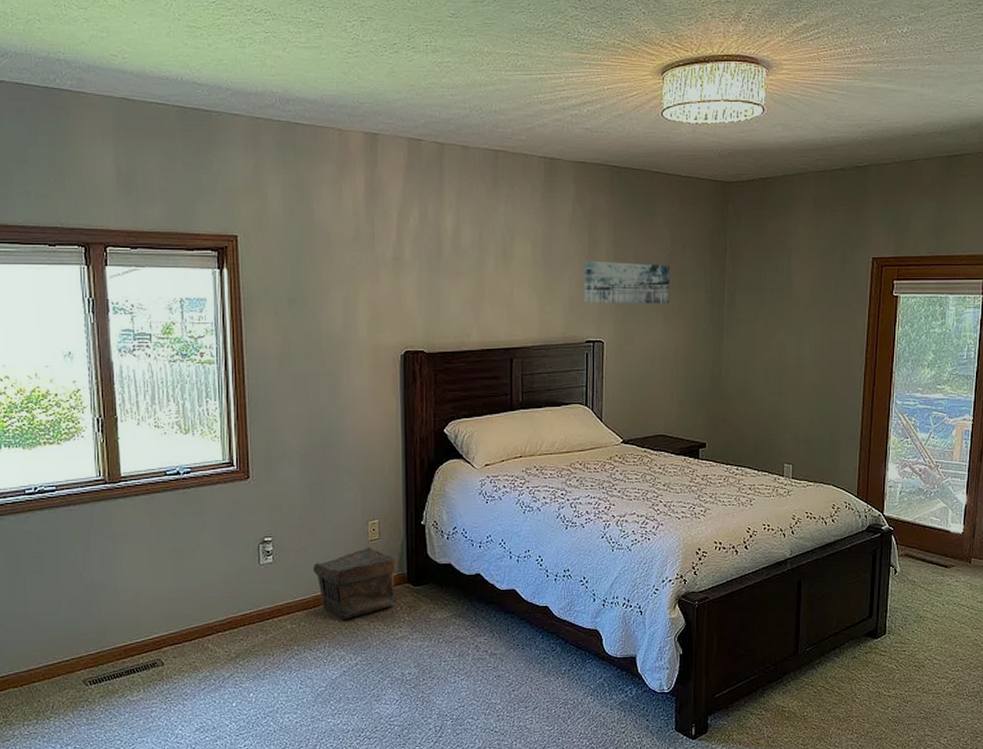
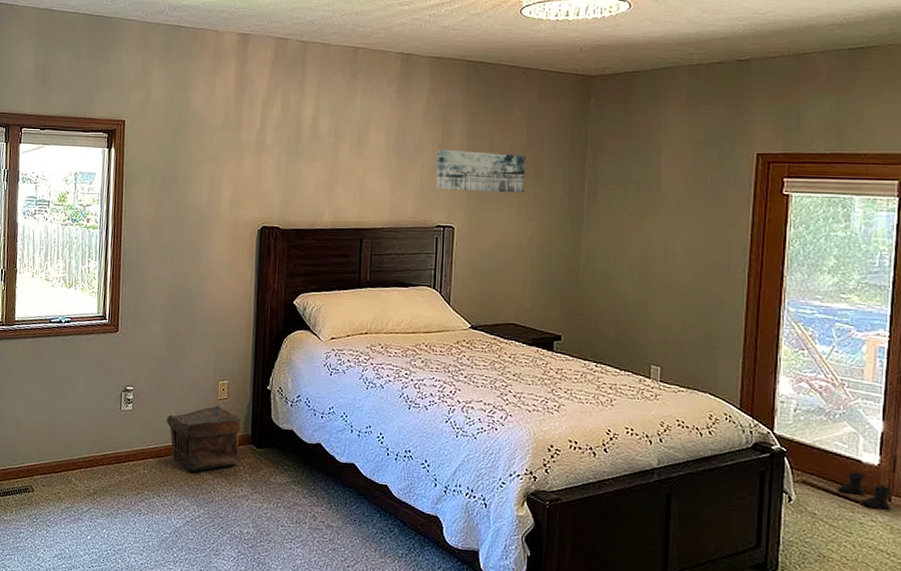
boots: none [931,541,972,570] -> present [837,472,893,510]

